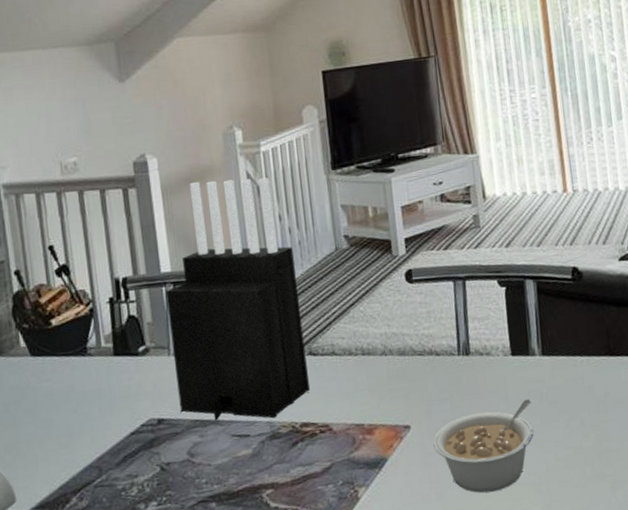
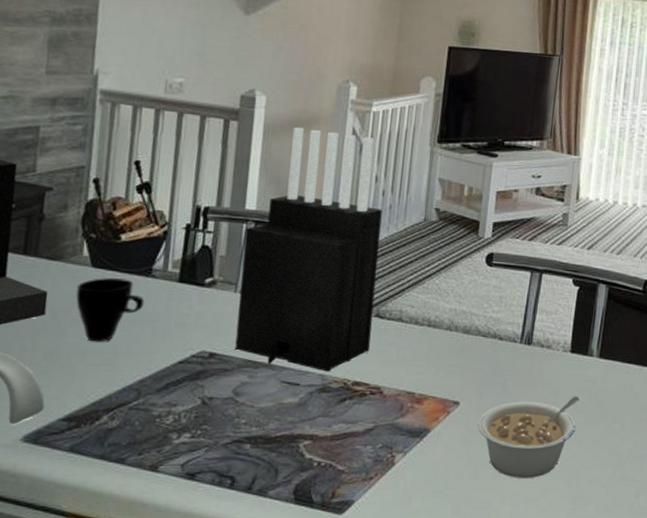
cup: none [22,362,87,429] -> present [76,278,145,342]

